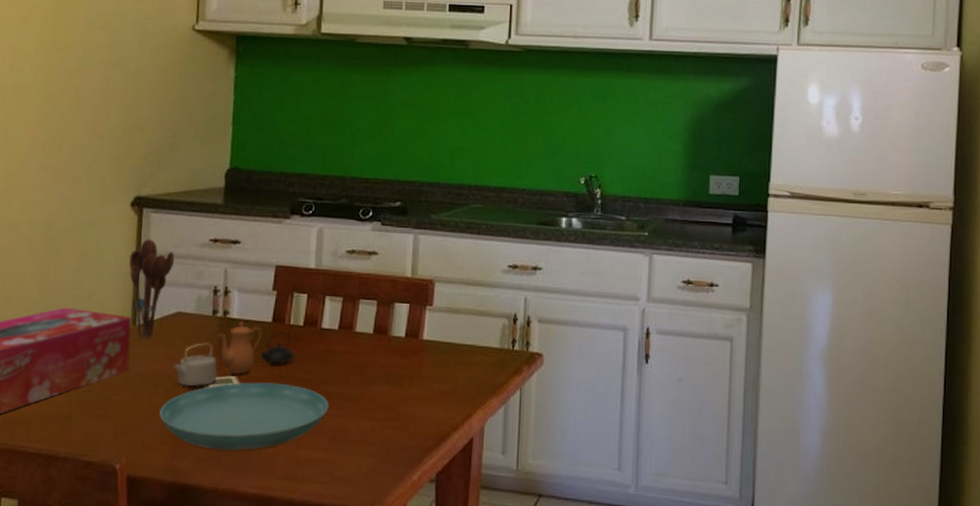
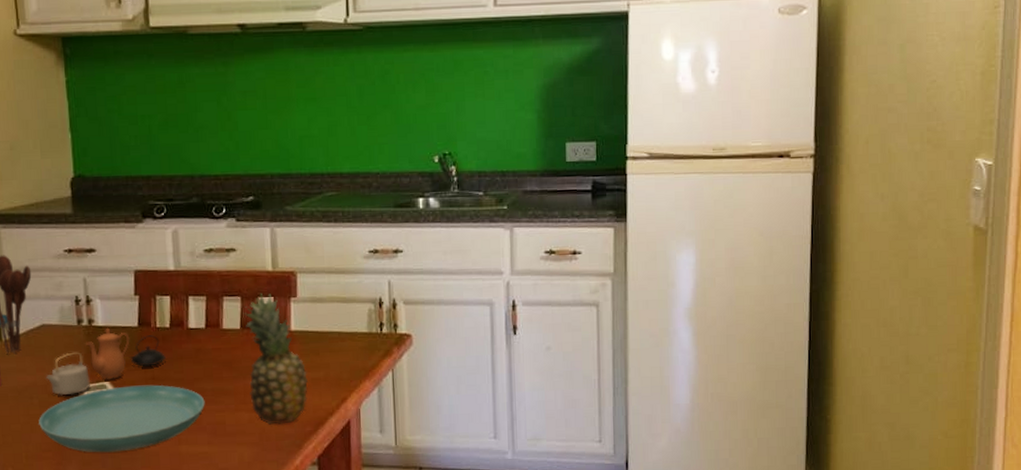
fruit: none [375,298,435,436] -> present [243,293,308,425]

